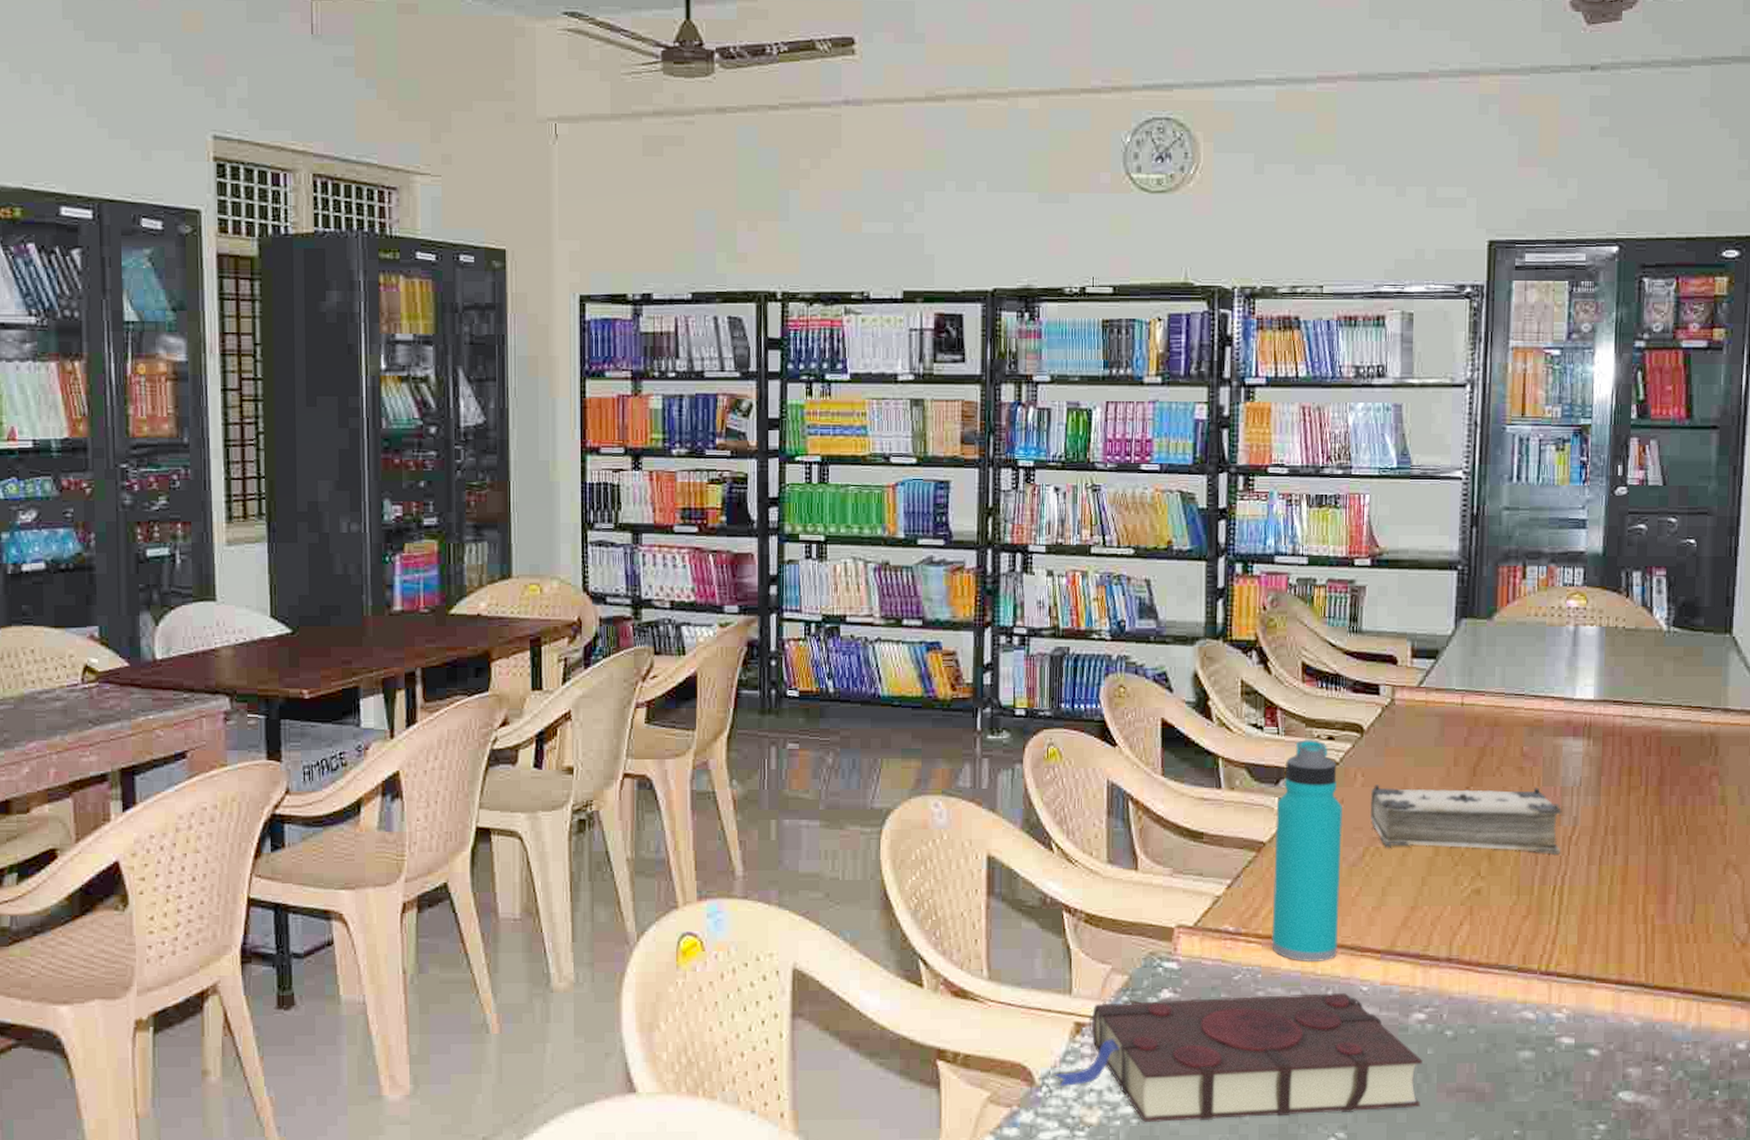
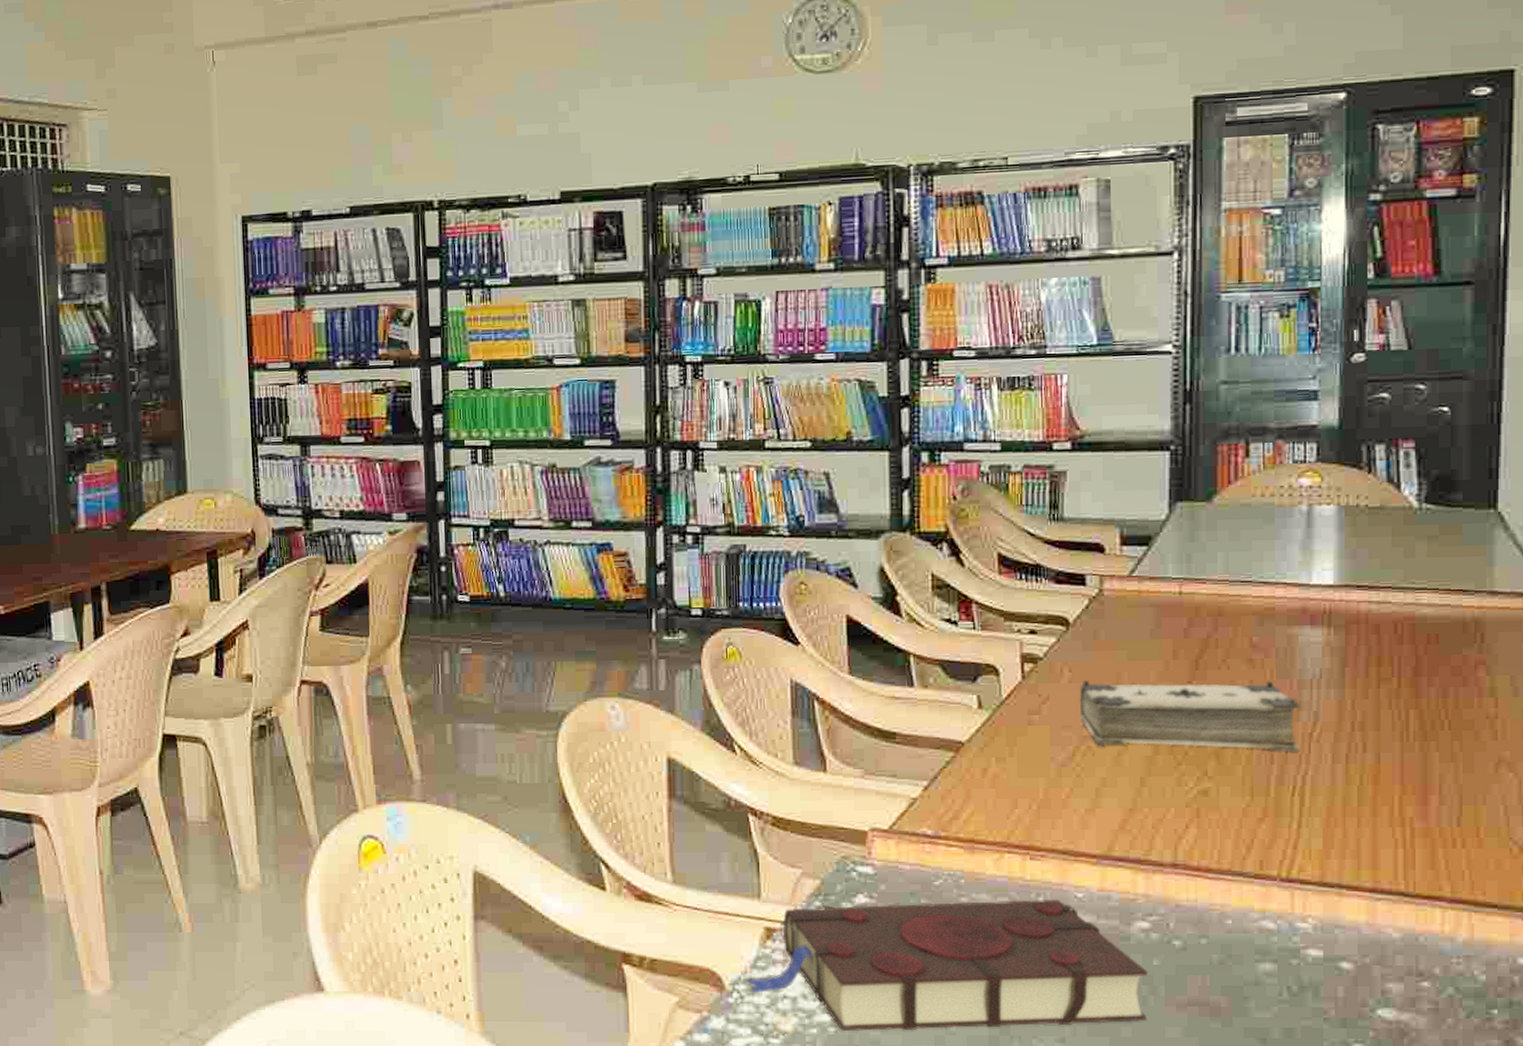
water bottle: present [1271,739,1343,963] -> none [974,633,1050,868]

